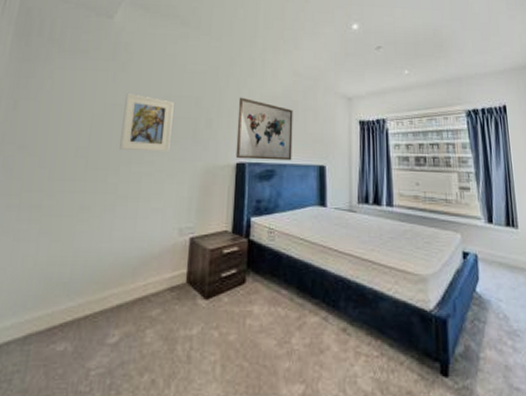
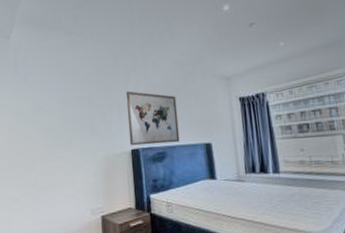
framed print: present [119,93,174,152] -> none [31,101,74,150]

